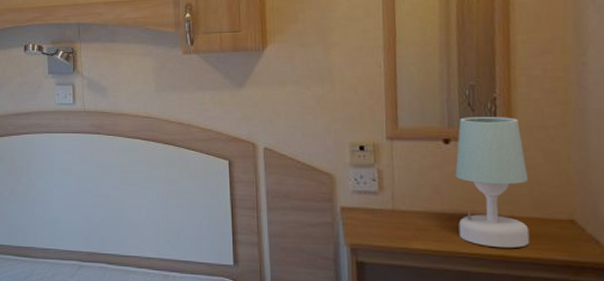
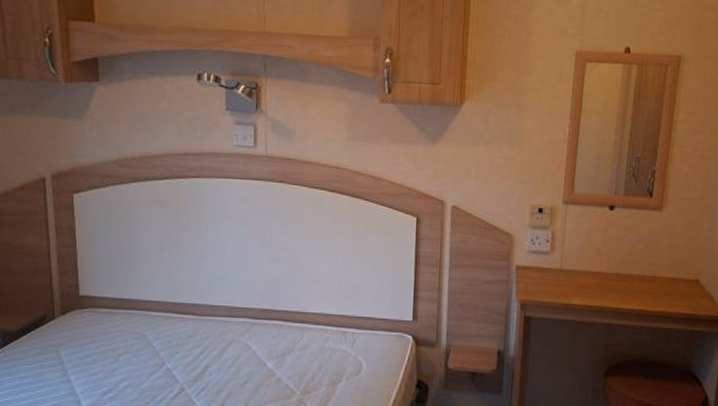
table lamp: present [455,117,530,249] -> none [611,186,671,304]

